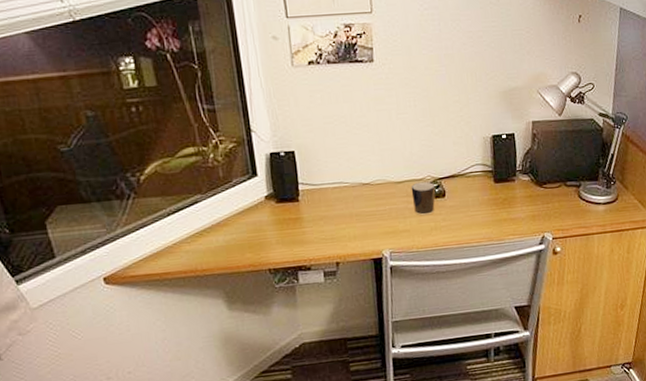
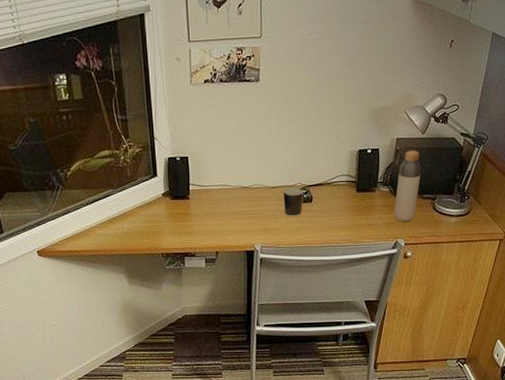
bottle: none [537,133,563,214] -> present [394,150,422,223]

